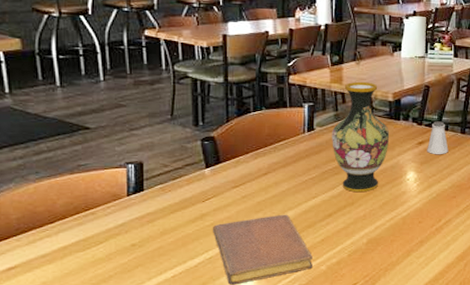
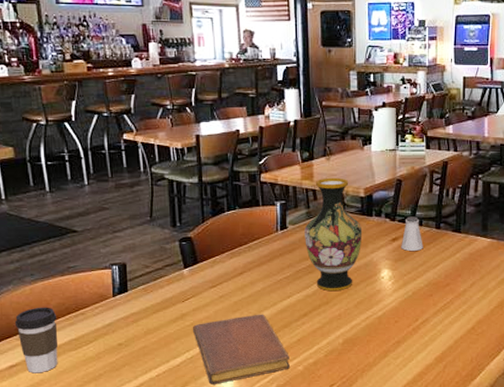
coffee cup: none [15,206,64,276] -> present [14,307,58,374]

